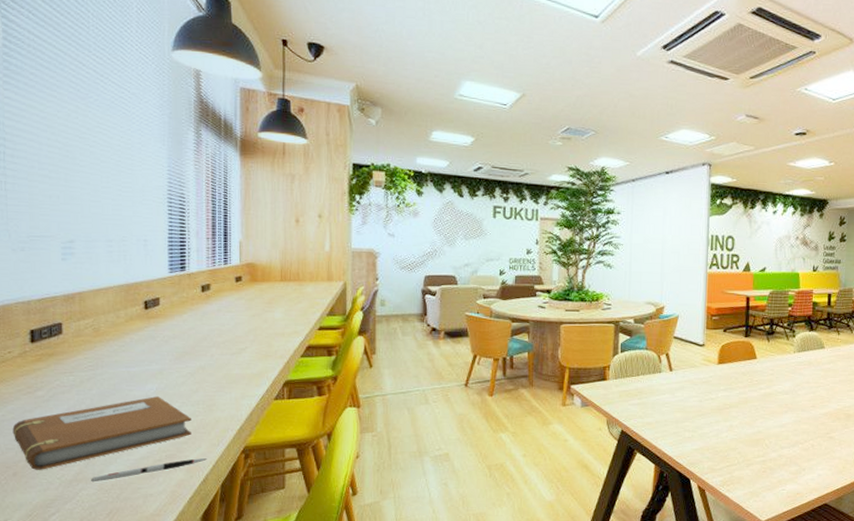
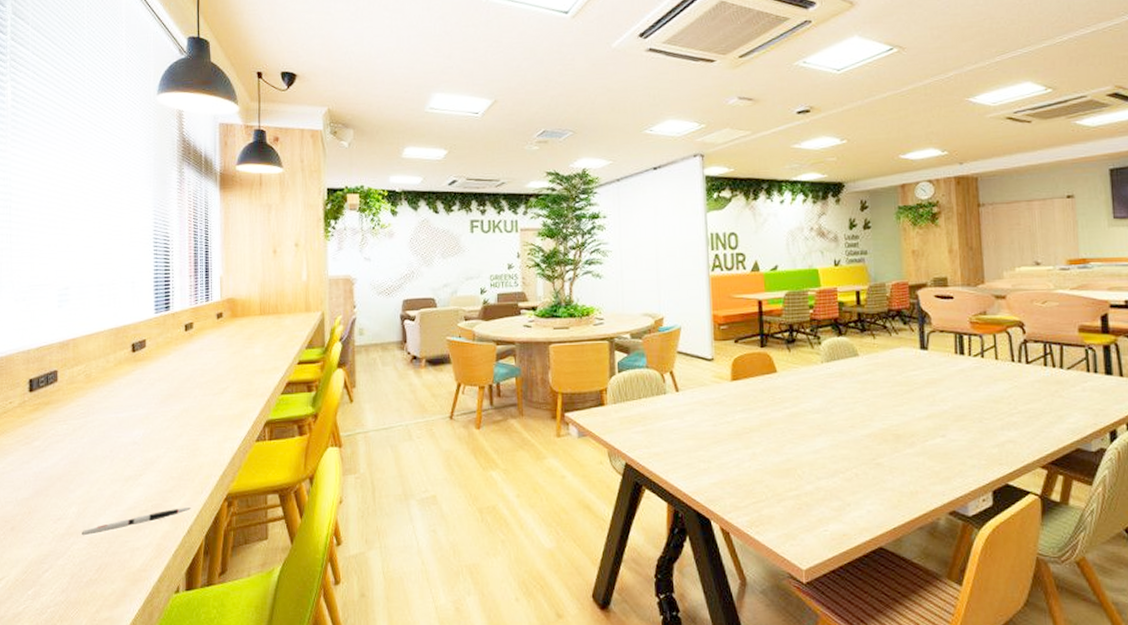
notebook: present [12,396,191,470] -> none [11,442,176,524]

